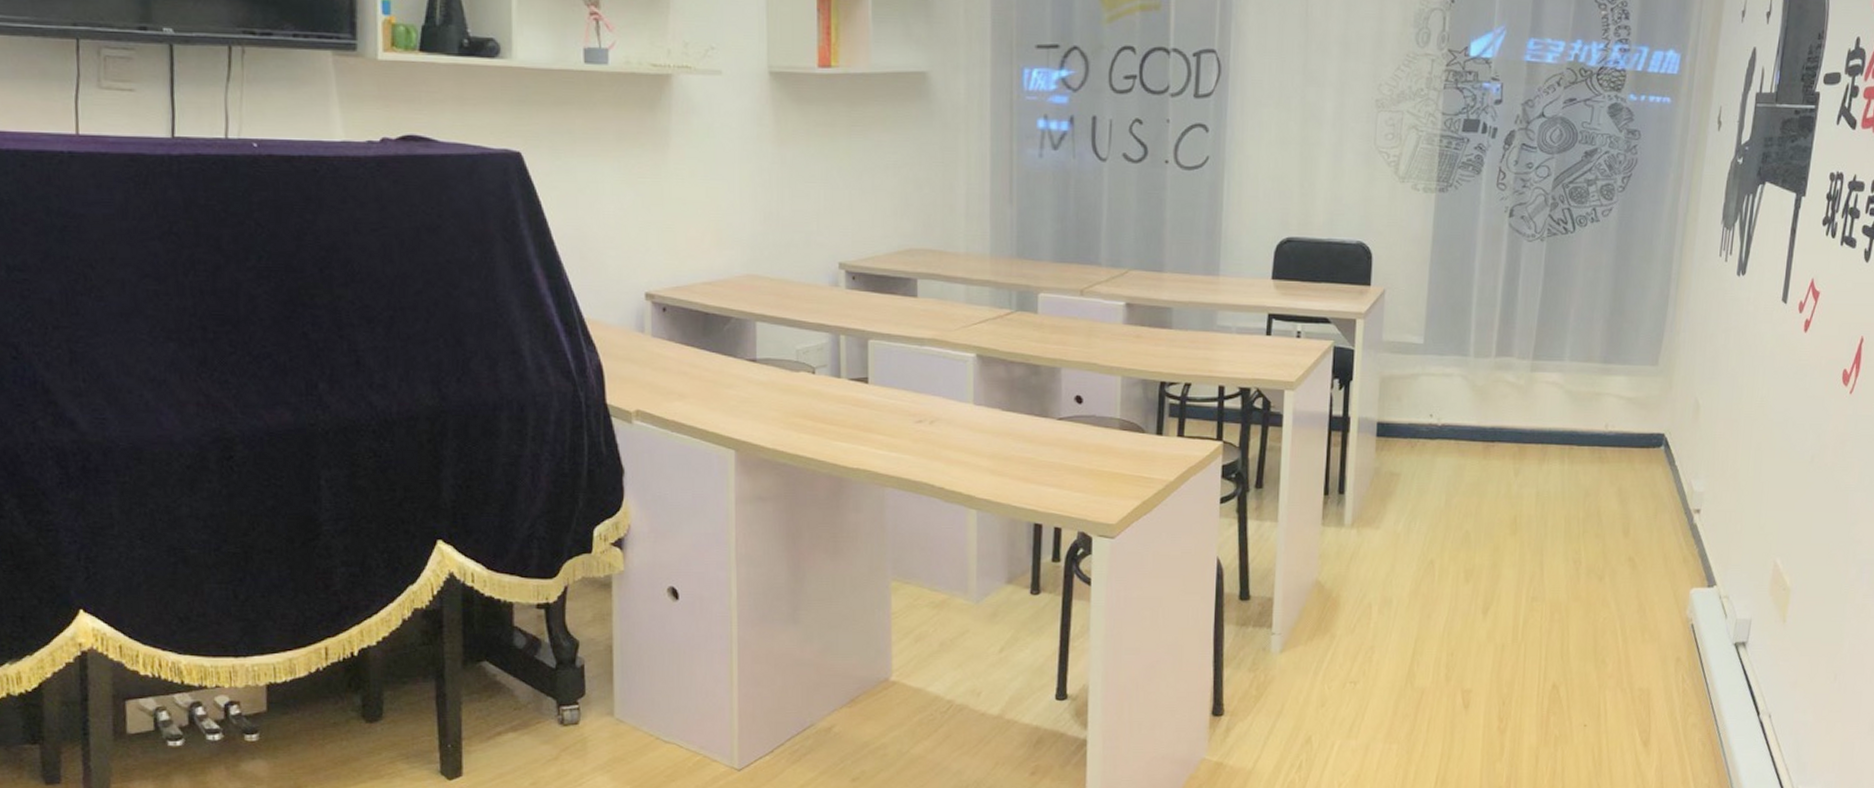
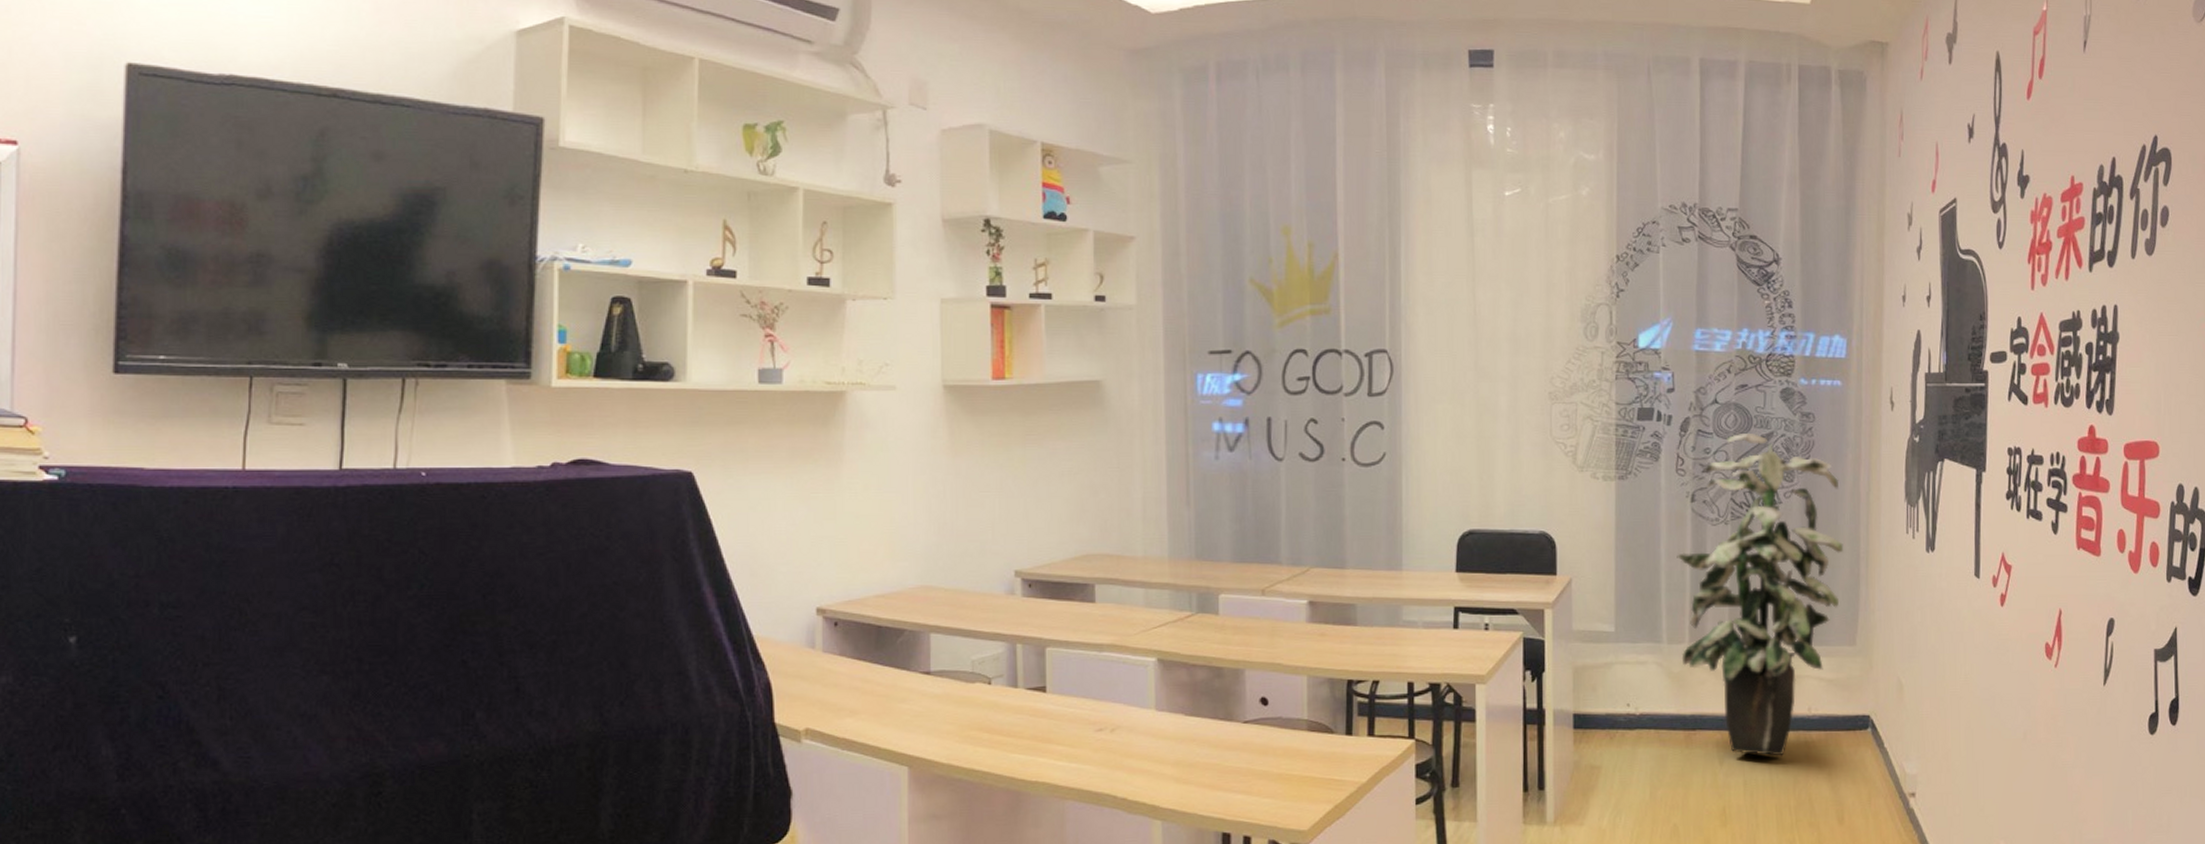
indoor plant: none [1486,149,1659,470] -> present [1677,434,1844,757]

